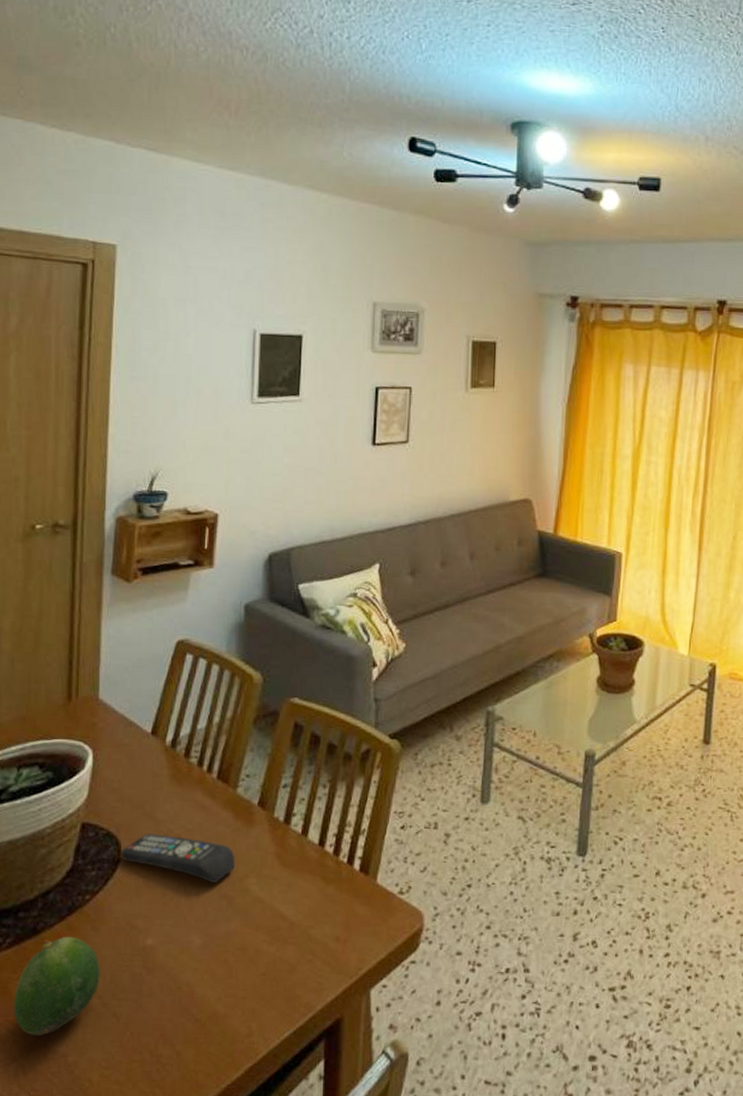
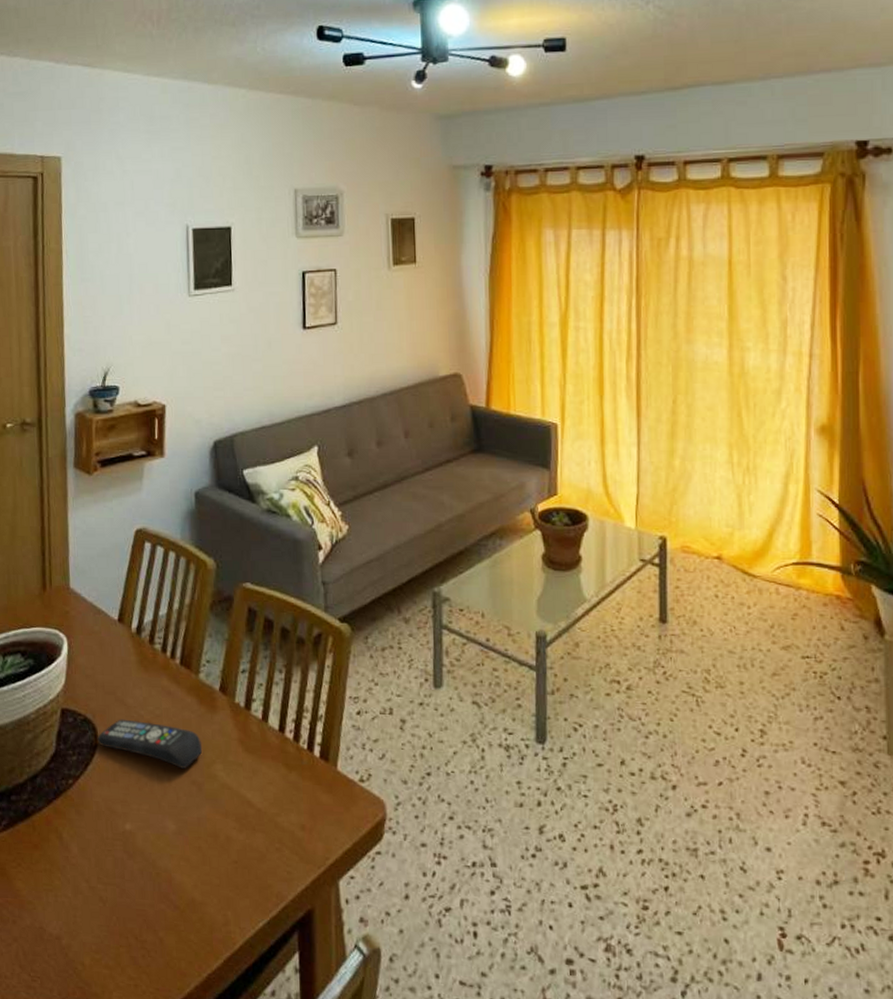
fruit: present [13,936,100,1036] -> none [11,819,86,918]

